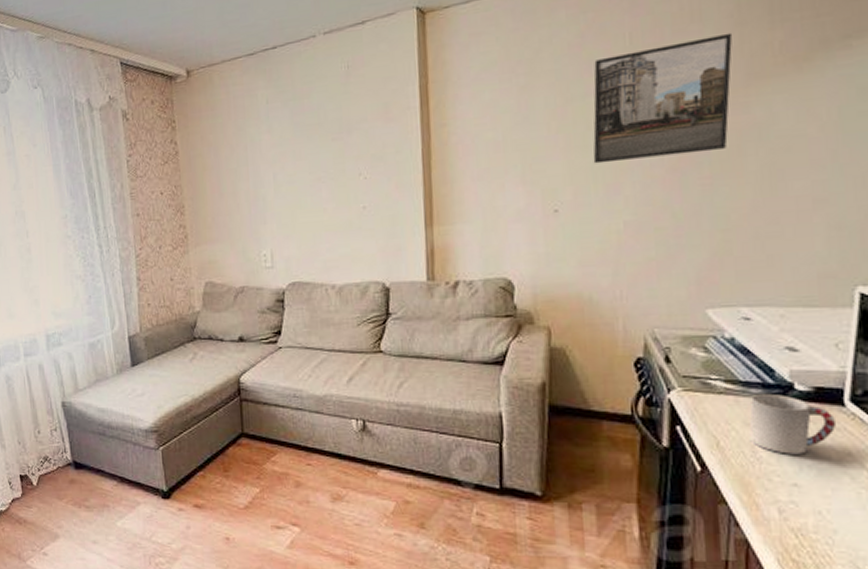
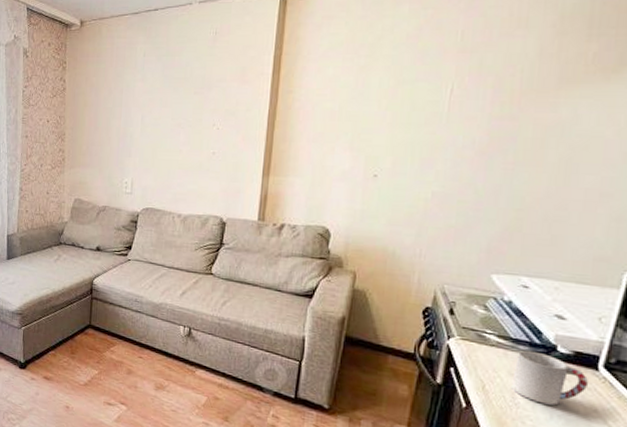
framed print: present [593,32,733,164] -> none [413,40,553,141]

